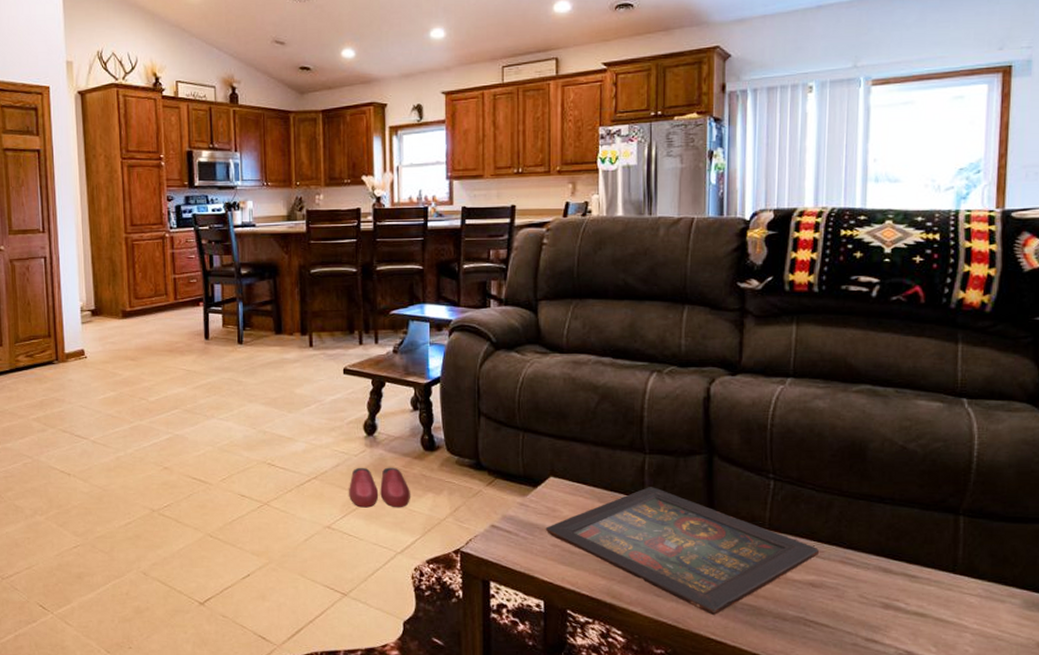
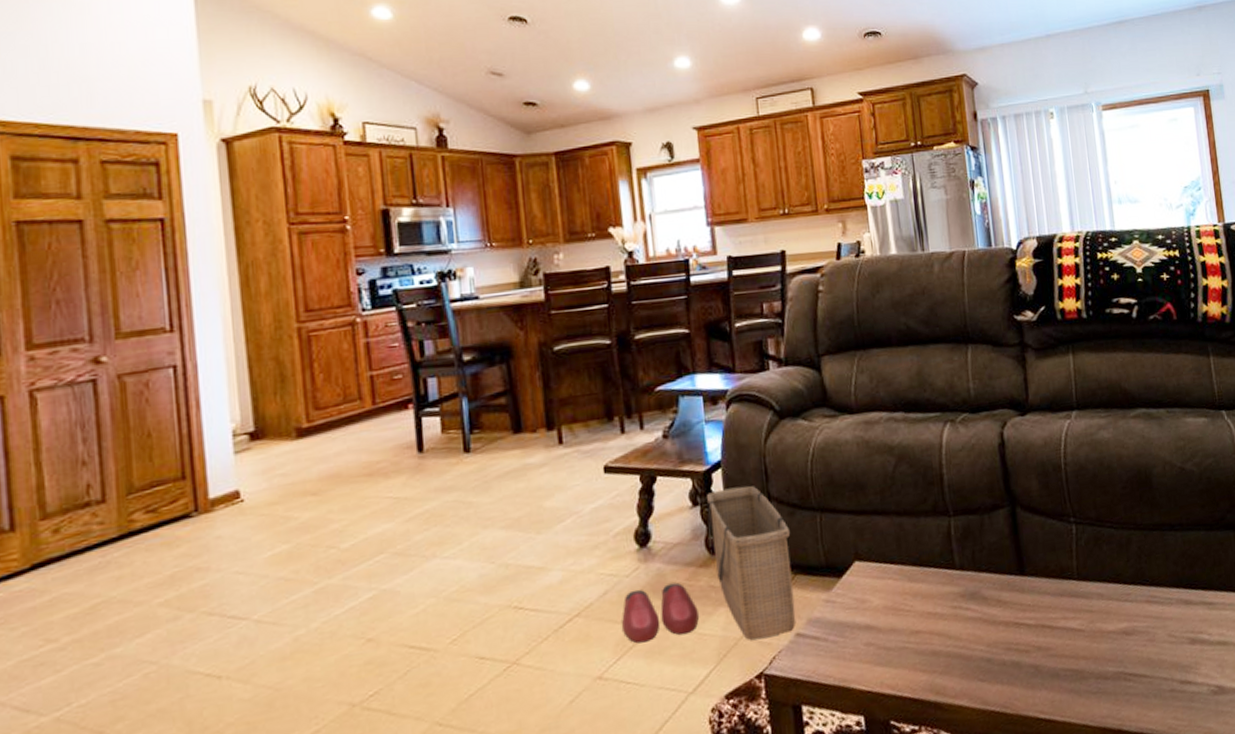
basket: none [424,400,495,524] -> present [706,485,796,640]
icon panel: present [545,487,820,615] -> none [856,553,1127,690]

